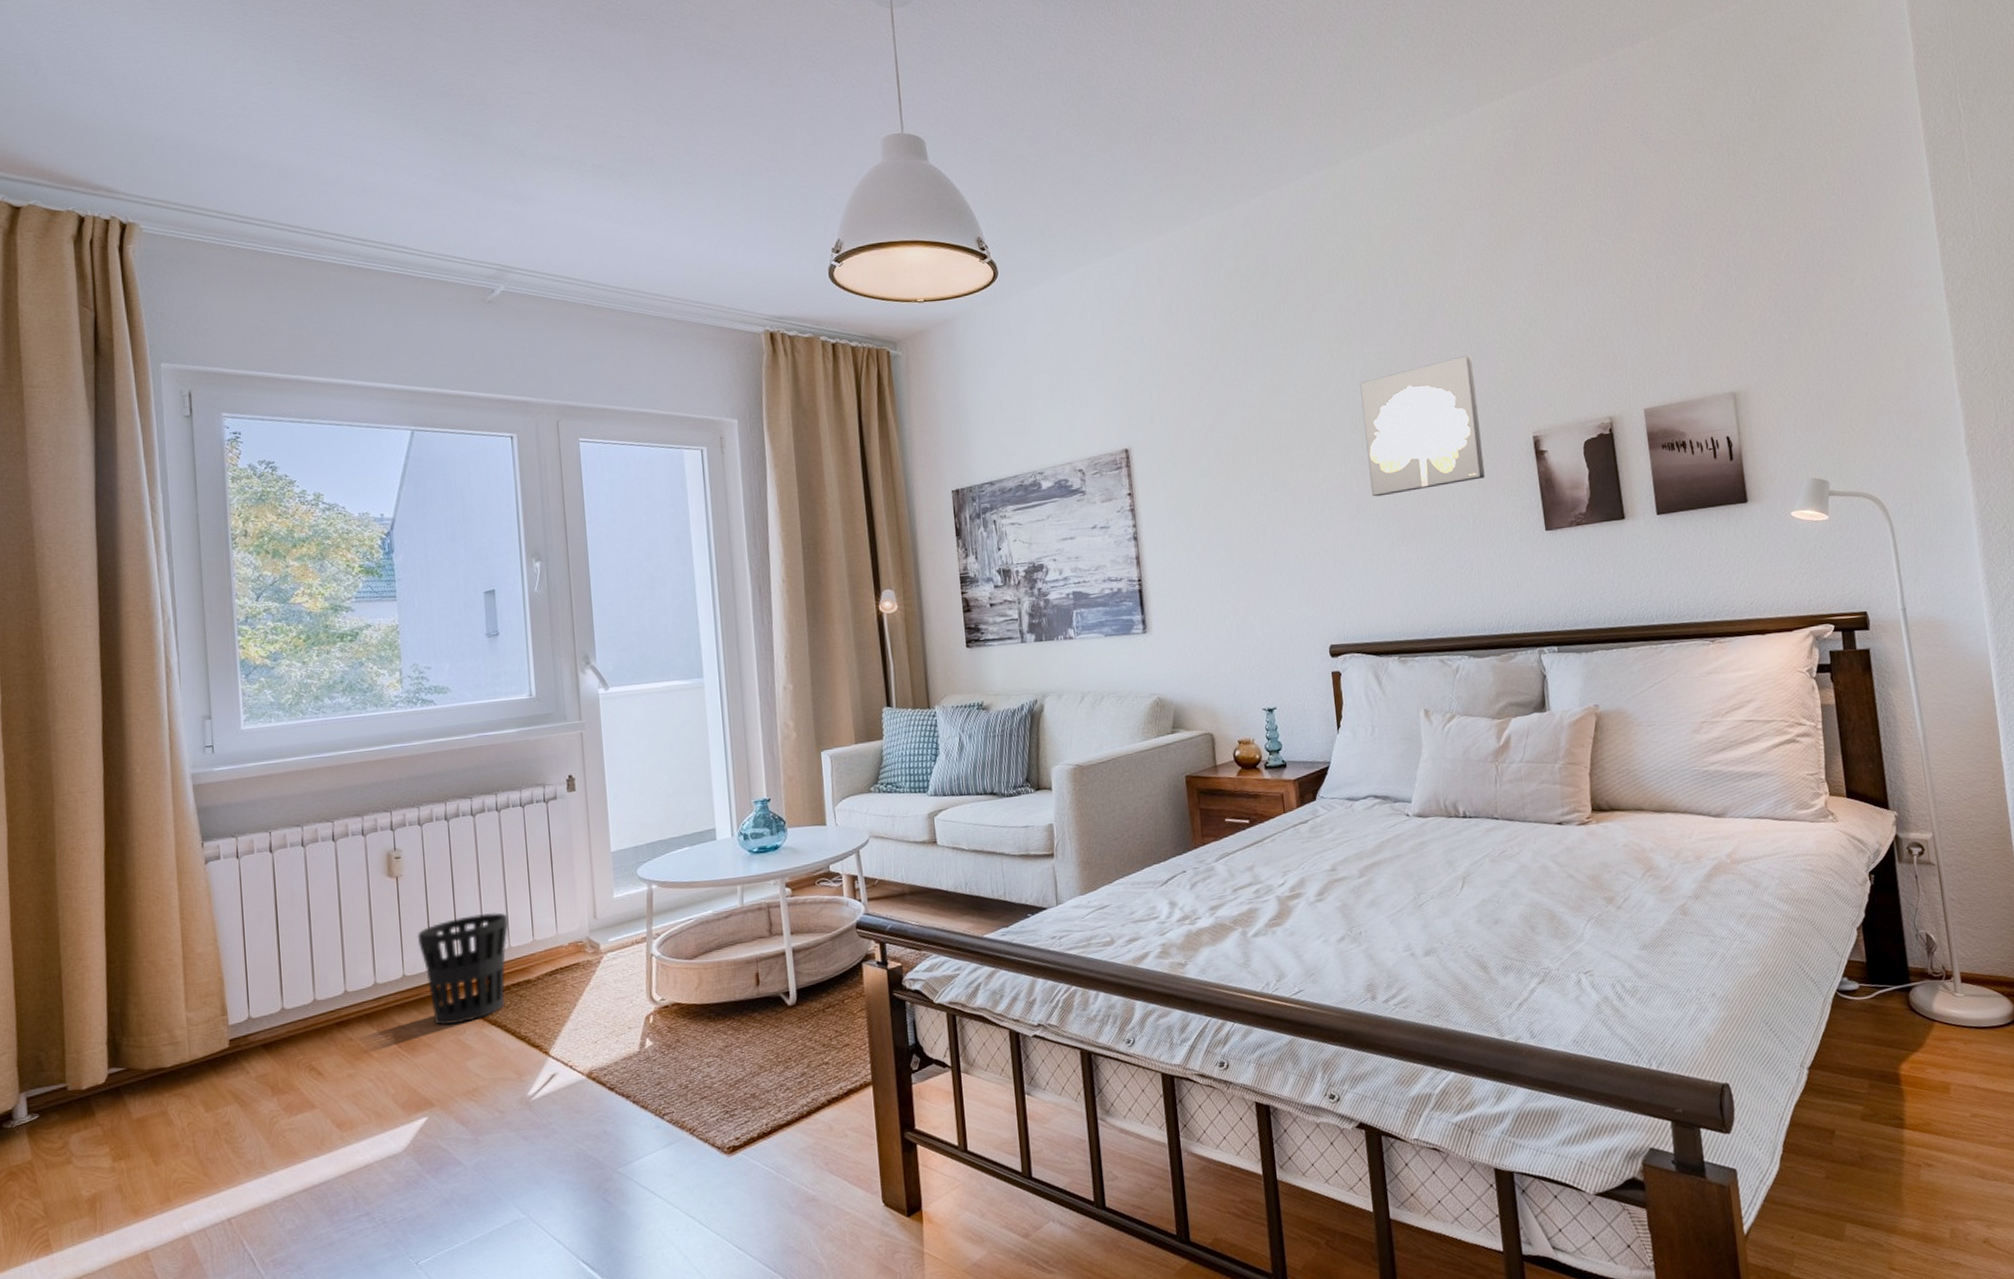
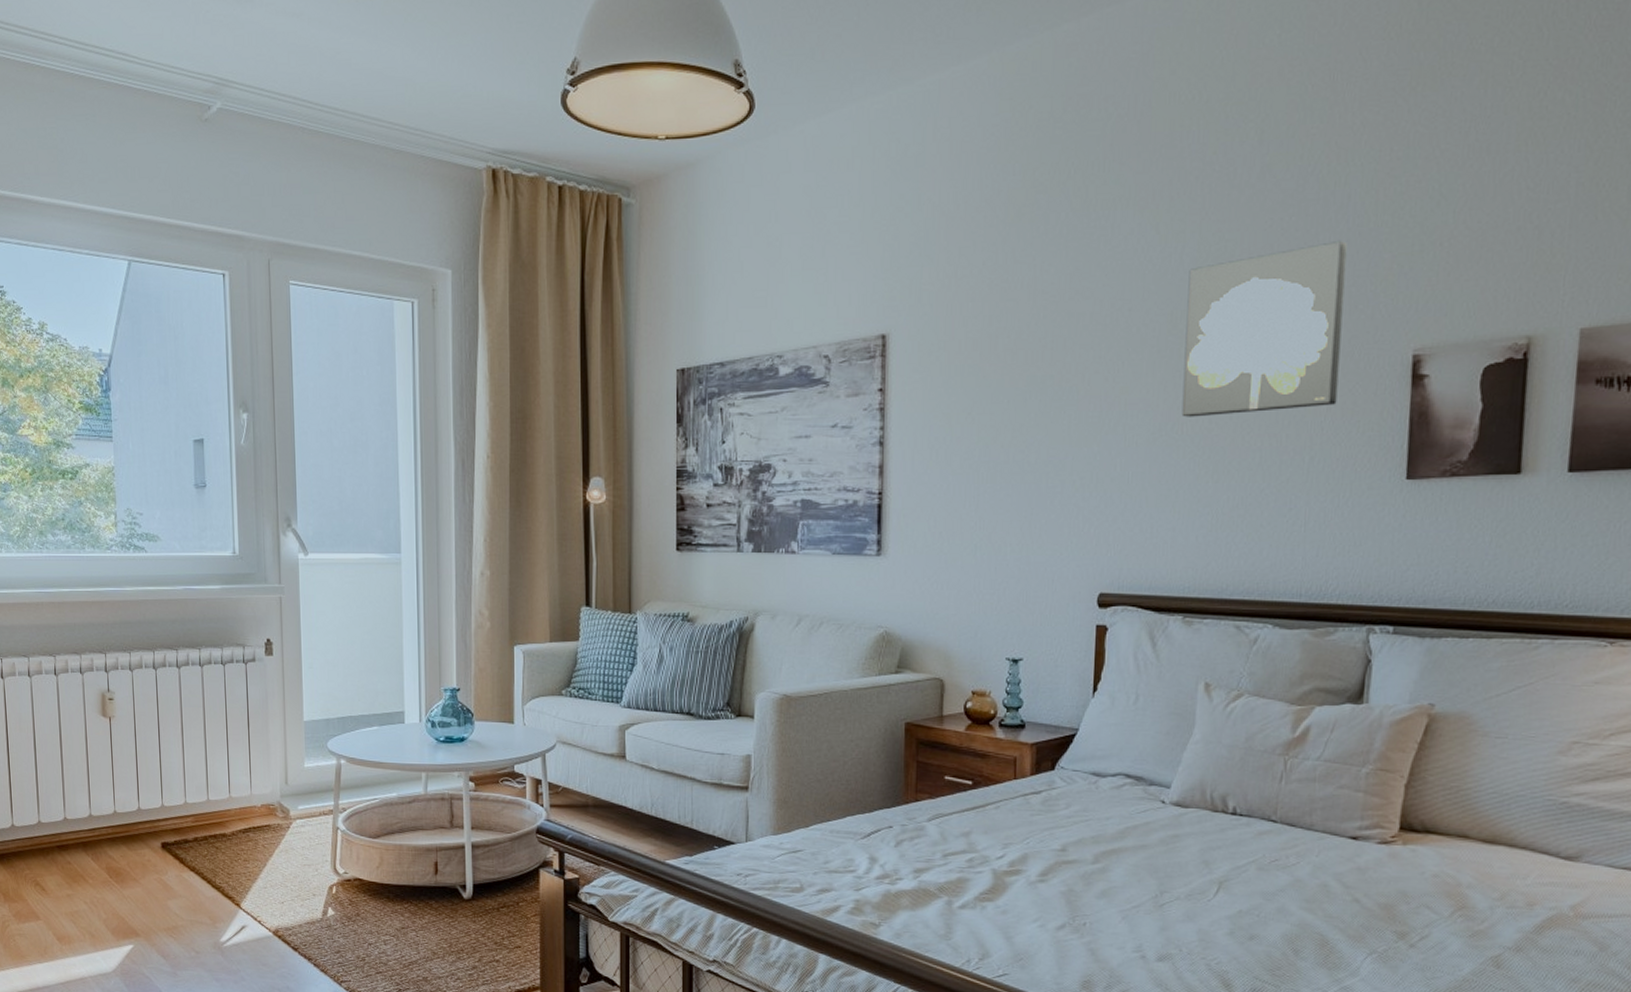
wastebasket: present [417,912,509,1025] -> none [126,764,208,864]

